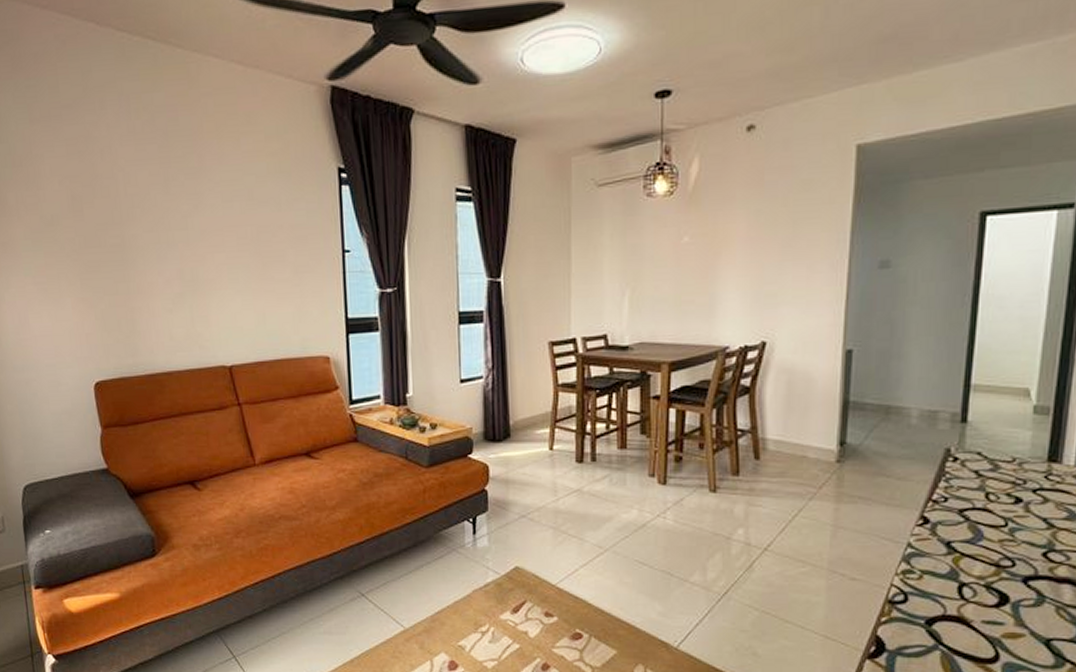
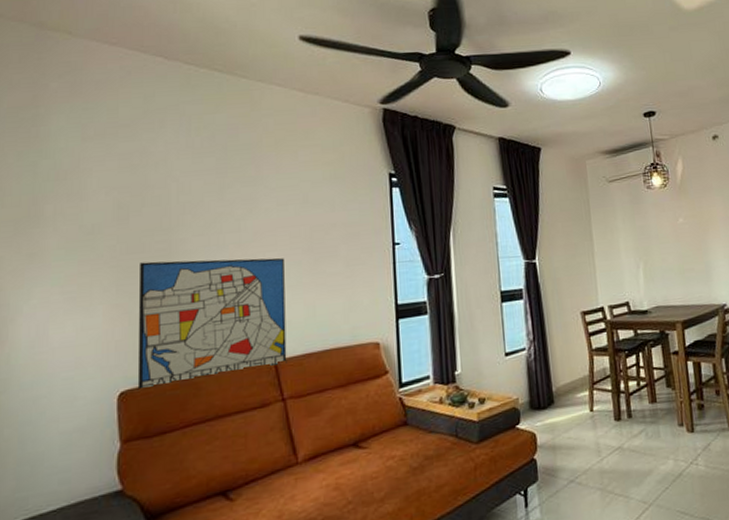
wall art: none [98,257,241,383] -> present [137,258,287,392]

